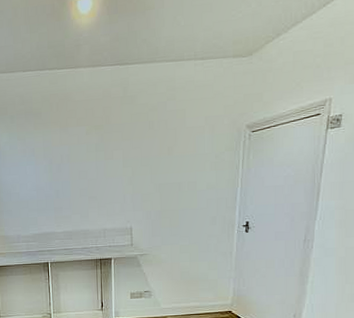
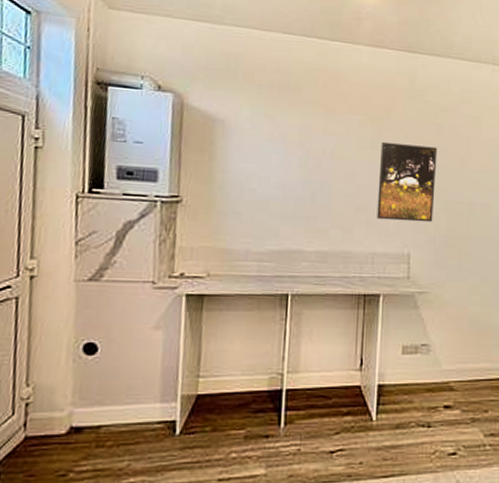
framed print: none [104,141,149,204] -> present [377,141,438,223]

